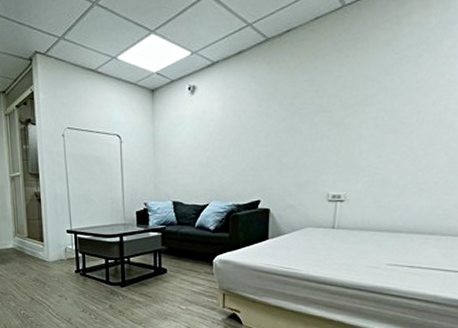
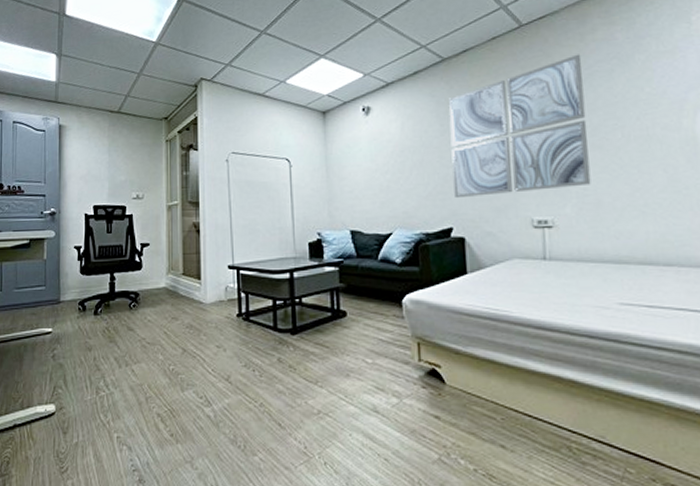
wall art: none [265,38,395,175] -> present [448,54,591,199]

